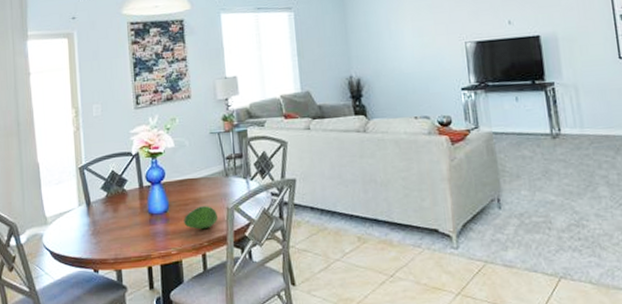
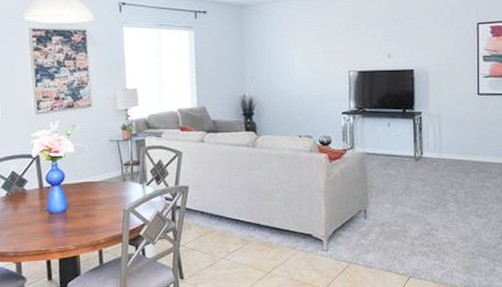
fruit: present [183,206,219,230] -> none [82,207,115,228]

